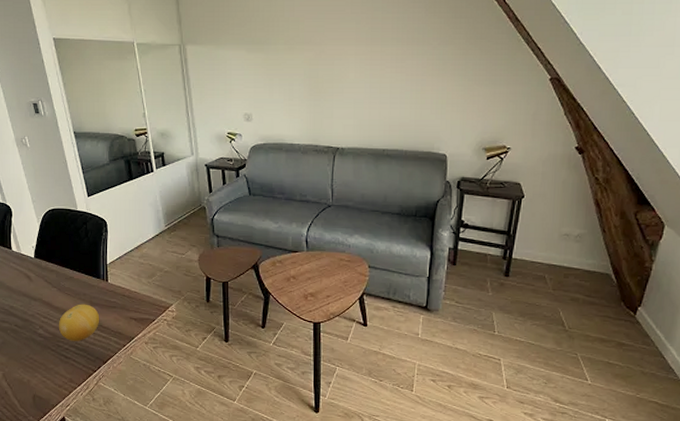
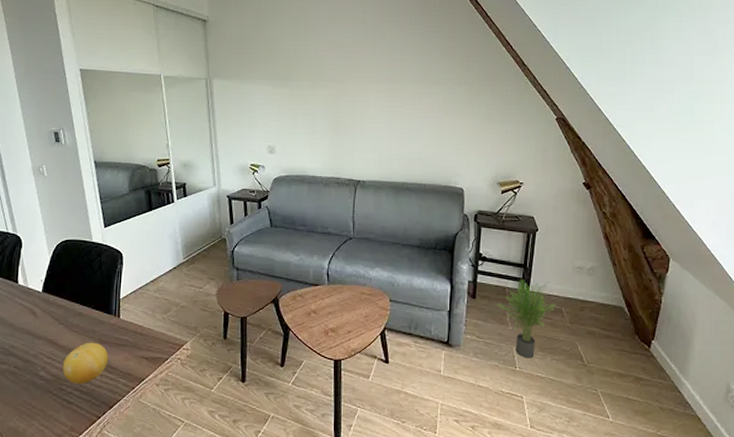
potted plant: none [477,247,540,323] -> present [496,280,557,358]

